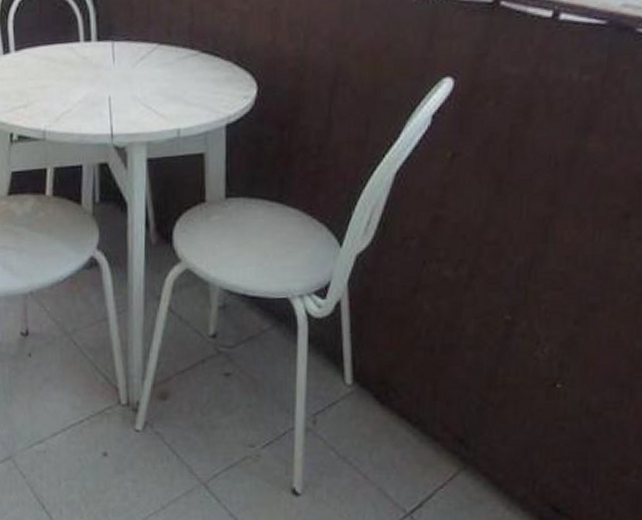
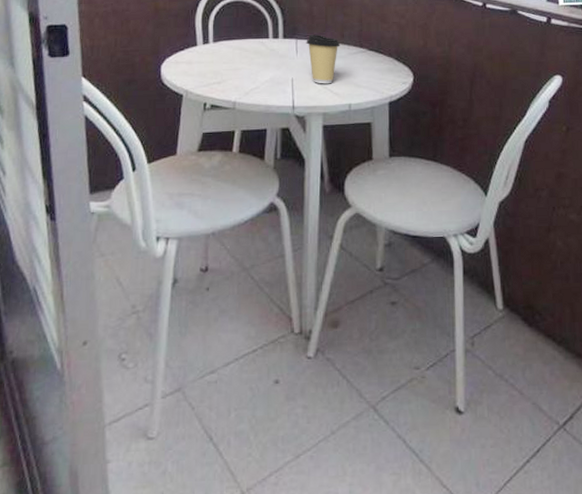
coffee cup: none [124,33,167,103] -> present [306,35,341,84]

